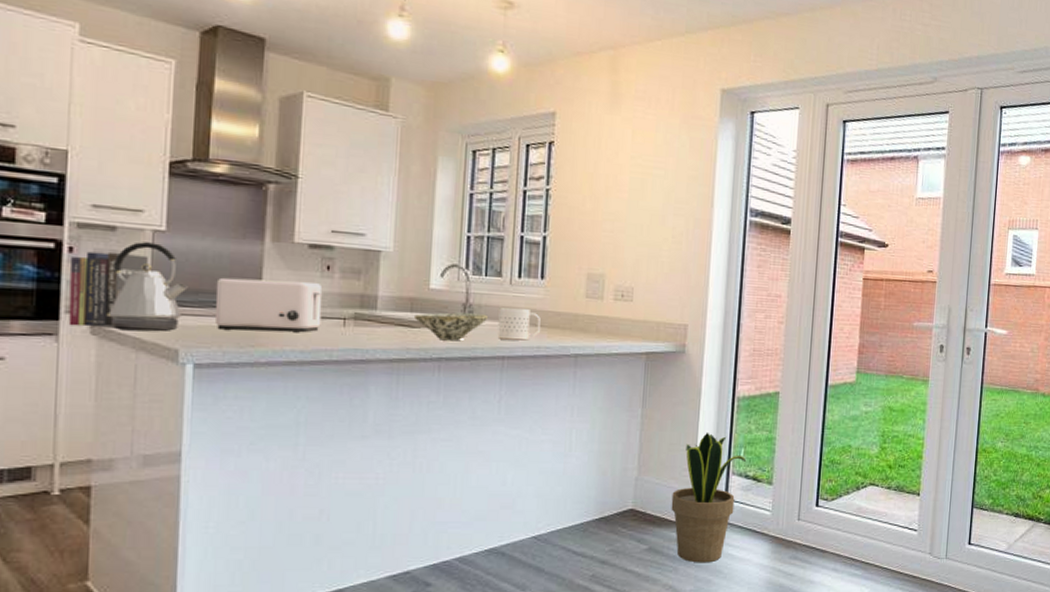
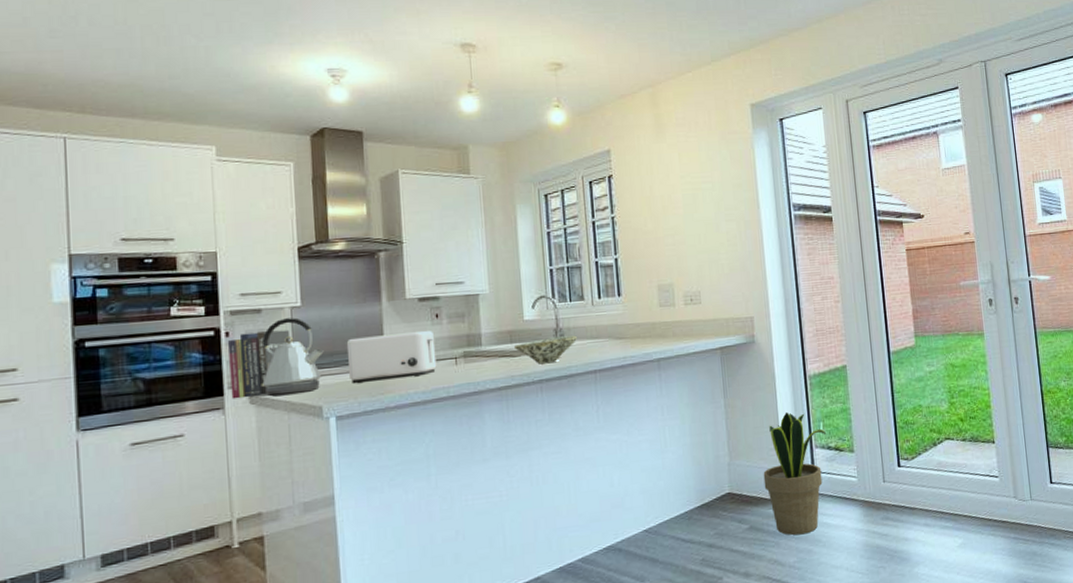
mug: present [497,308,541,341] -> none [586,325,624,355]

